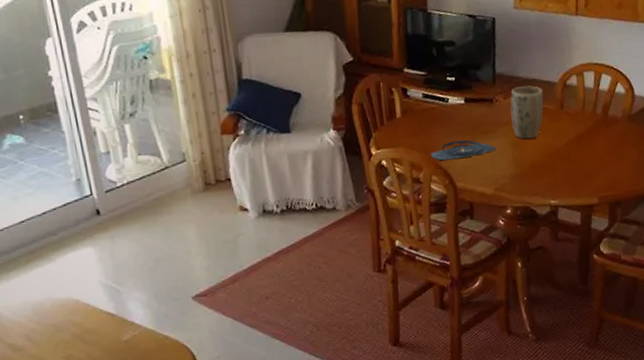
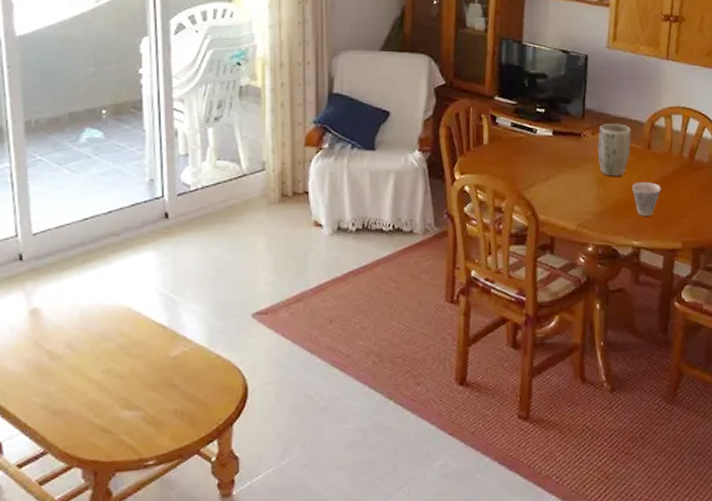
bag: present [430,139,495,161] -> none [514,172,580,192]
cup: none [547,141,576,176] -> present [632,182,661,217]

